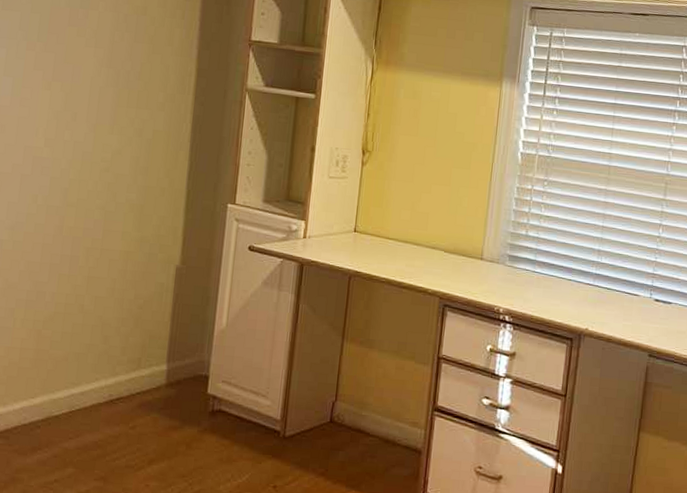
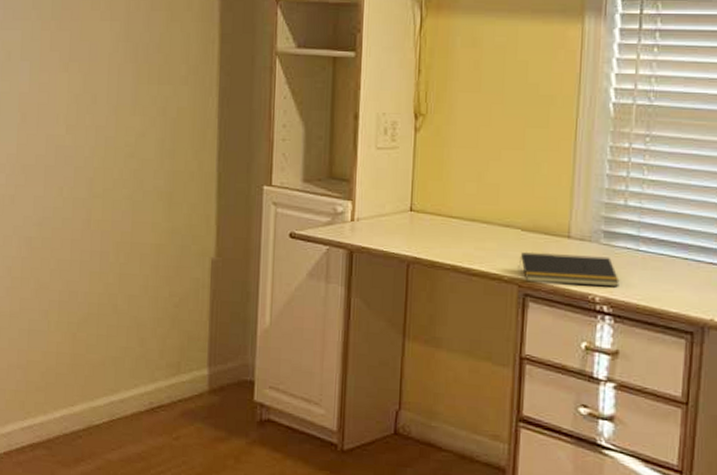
notepad: none [440,269,519,301] -> present [518,251,620,288]

